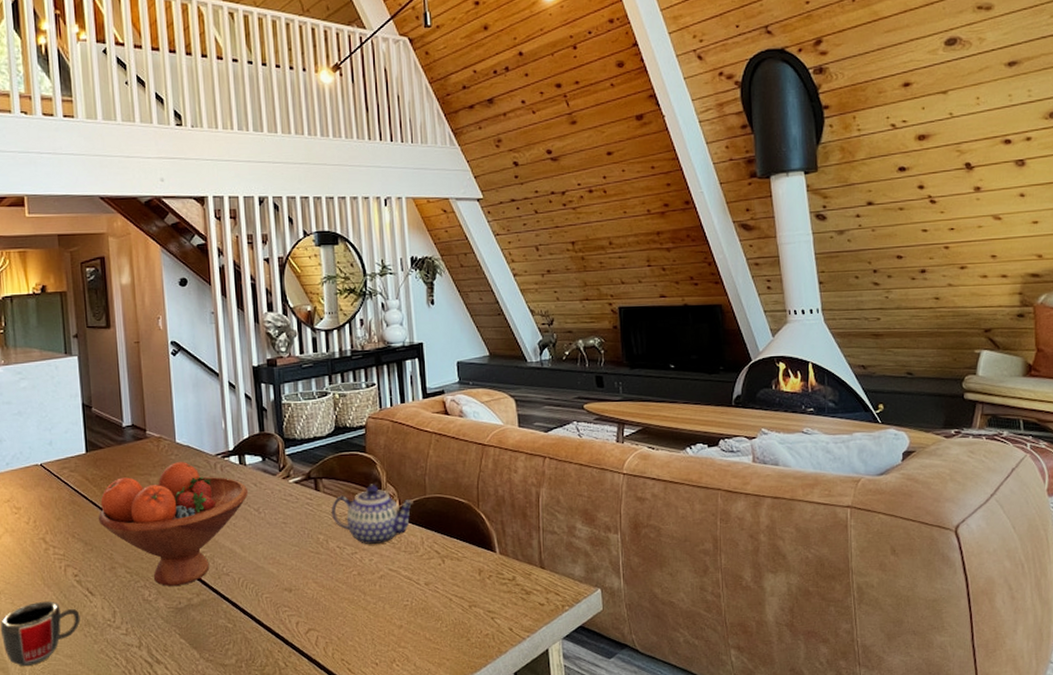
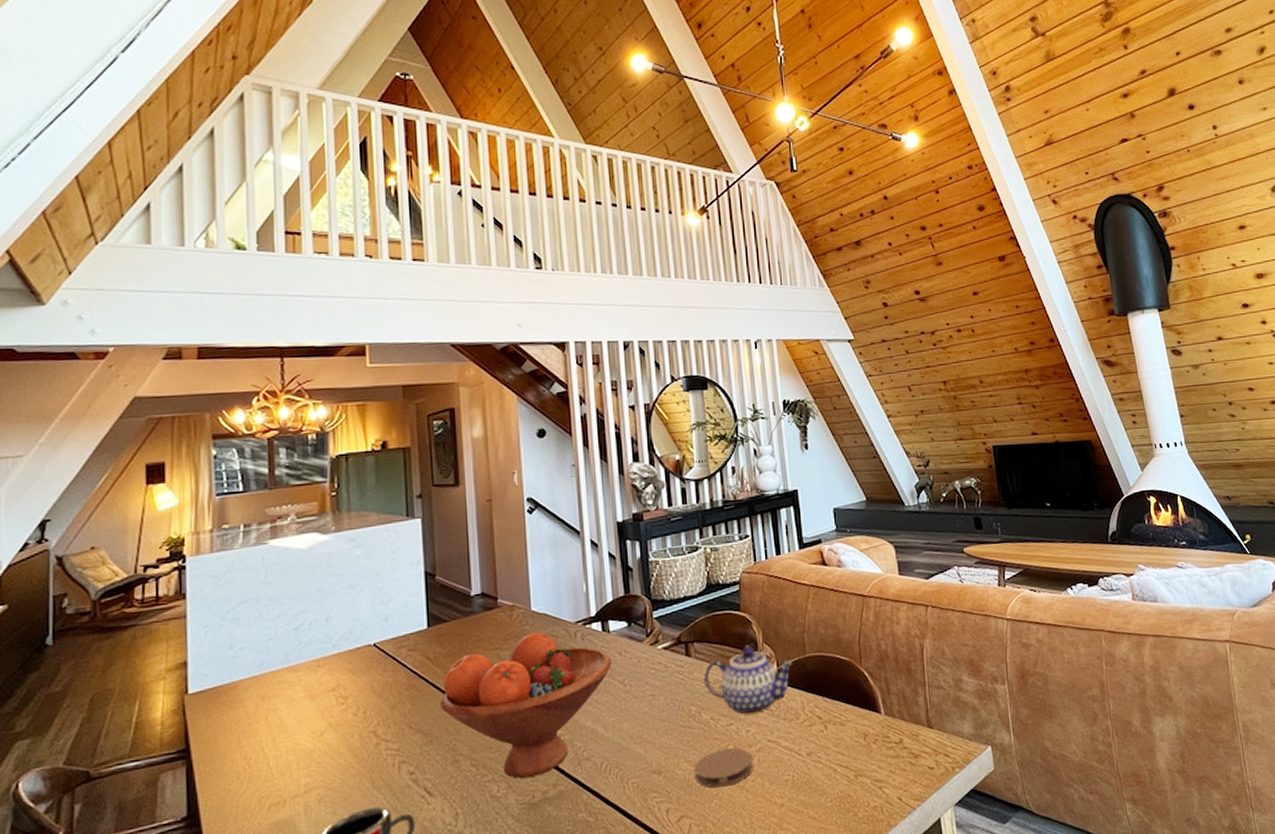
coaster: none [321,574,375,607] -> present [694,748,753,788]

